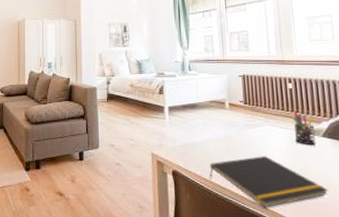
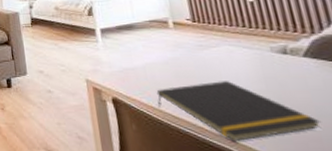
pen holder: present [292,112,317,146] -> none [258,28,296,68]

